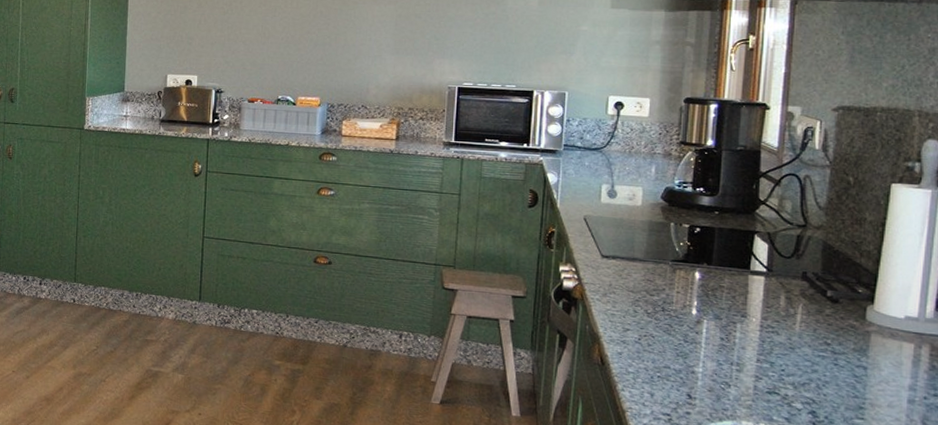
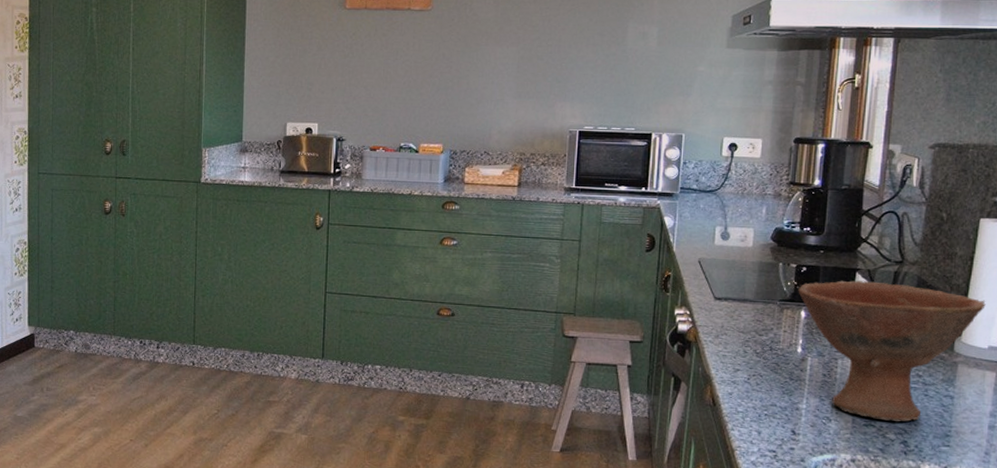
bowl: none [691,242,901,391] -> present [798,280,986,422]

